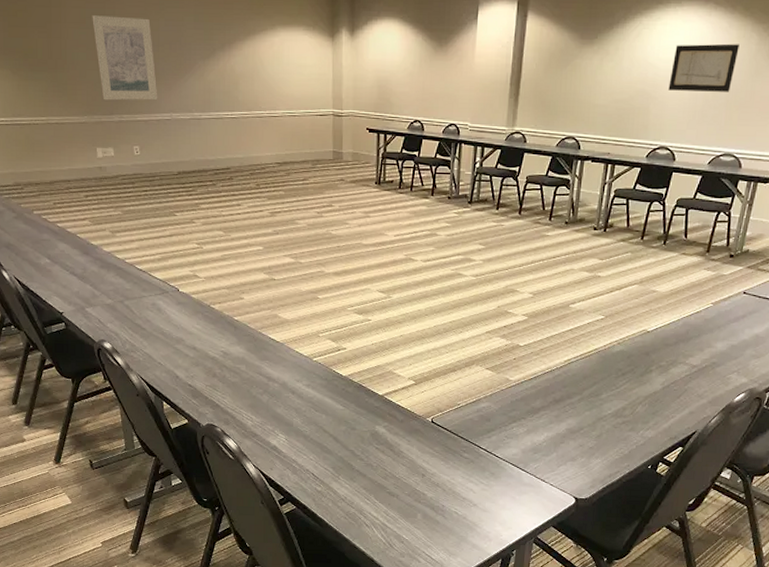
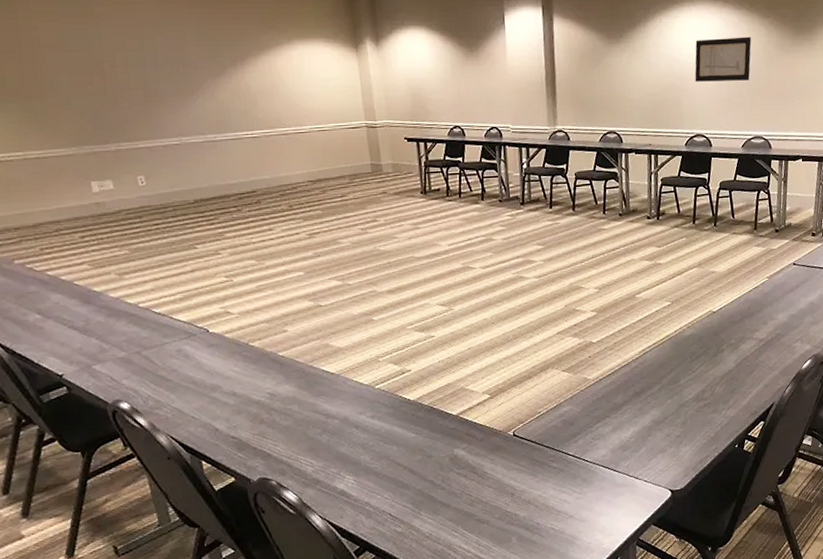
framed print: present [92,15,158,101] -> none [72,36,163,129]

